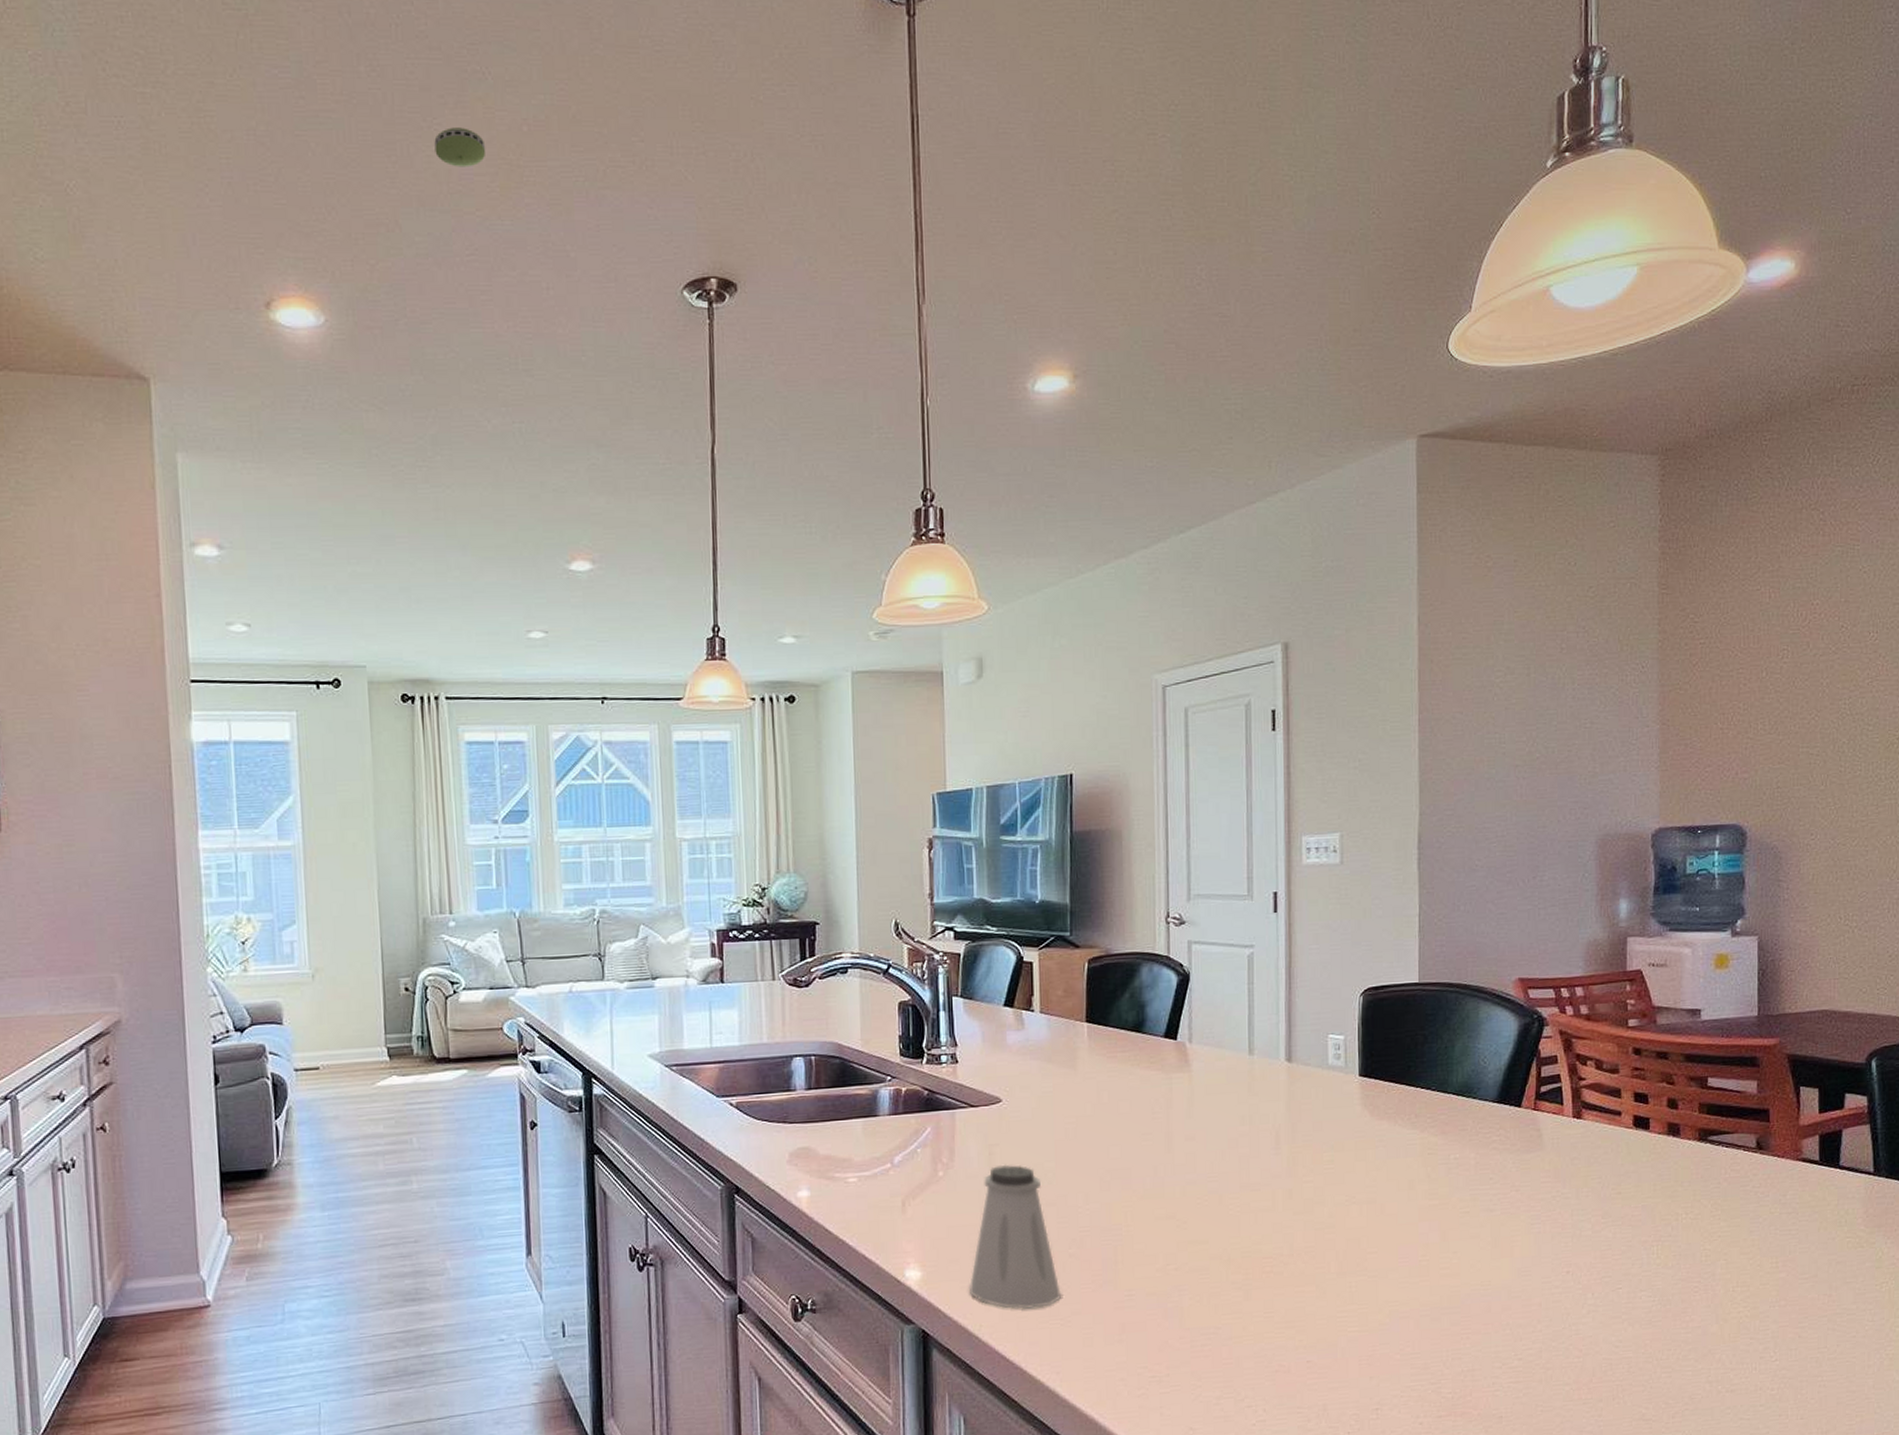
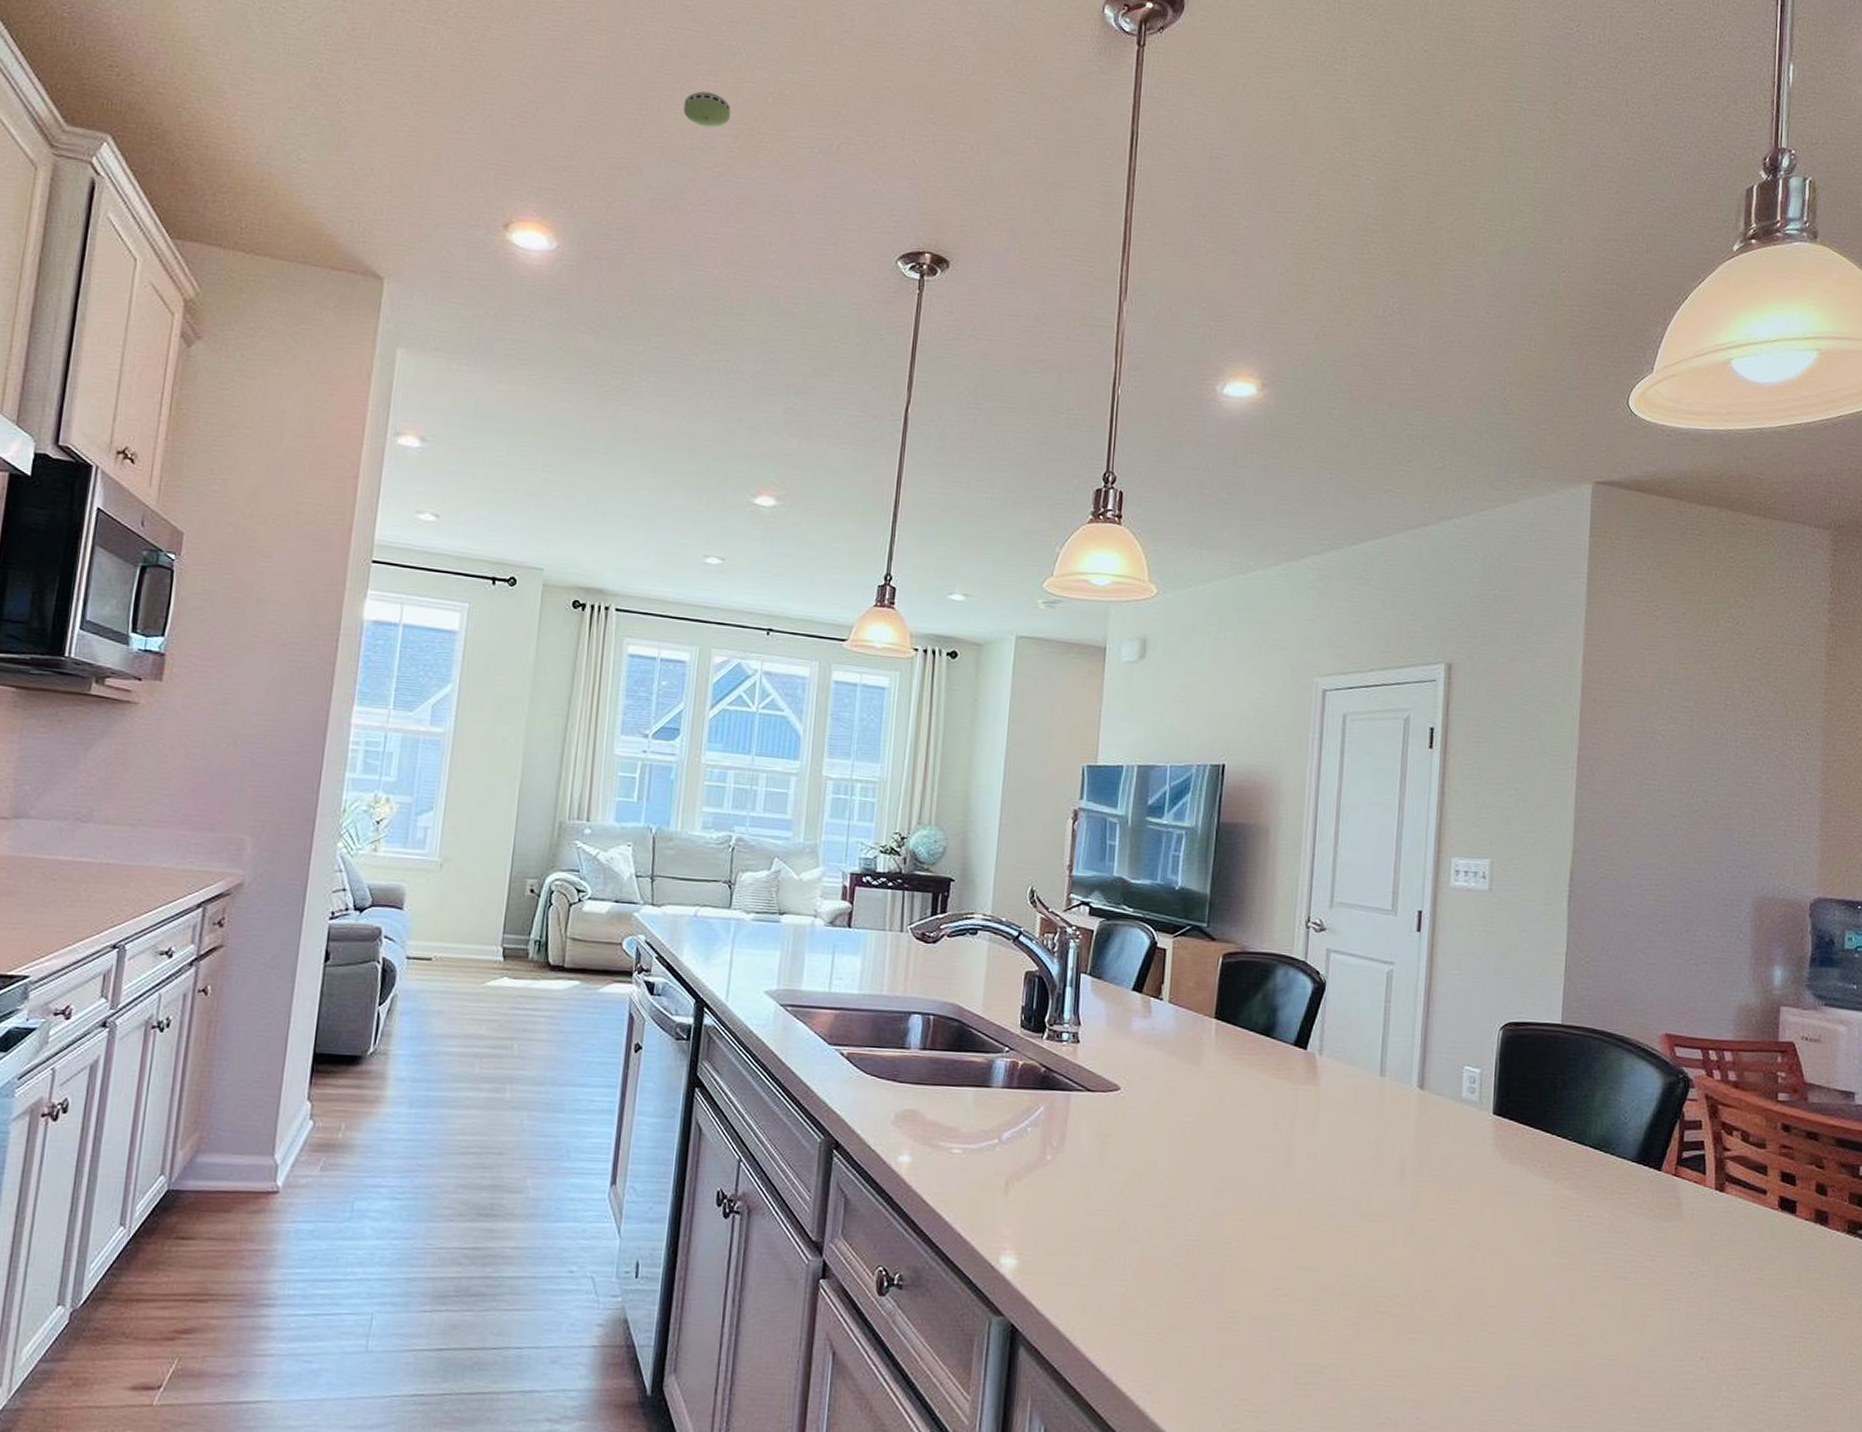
saltshaker: present [968,1164,1062,1309] -> none [1065,1156,1162,1317]

